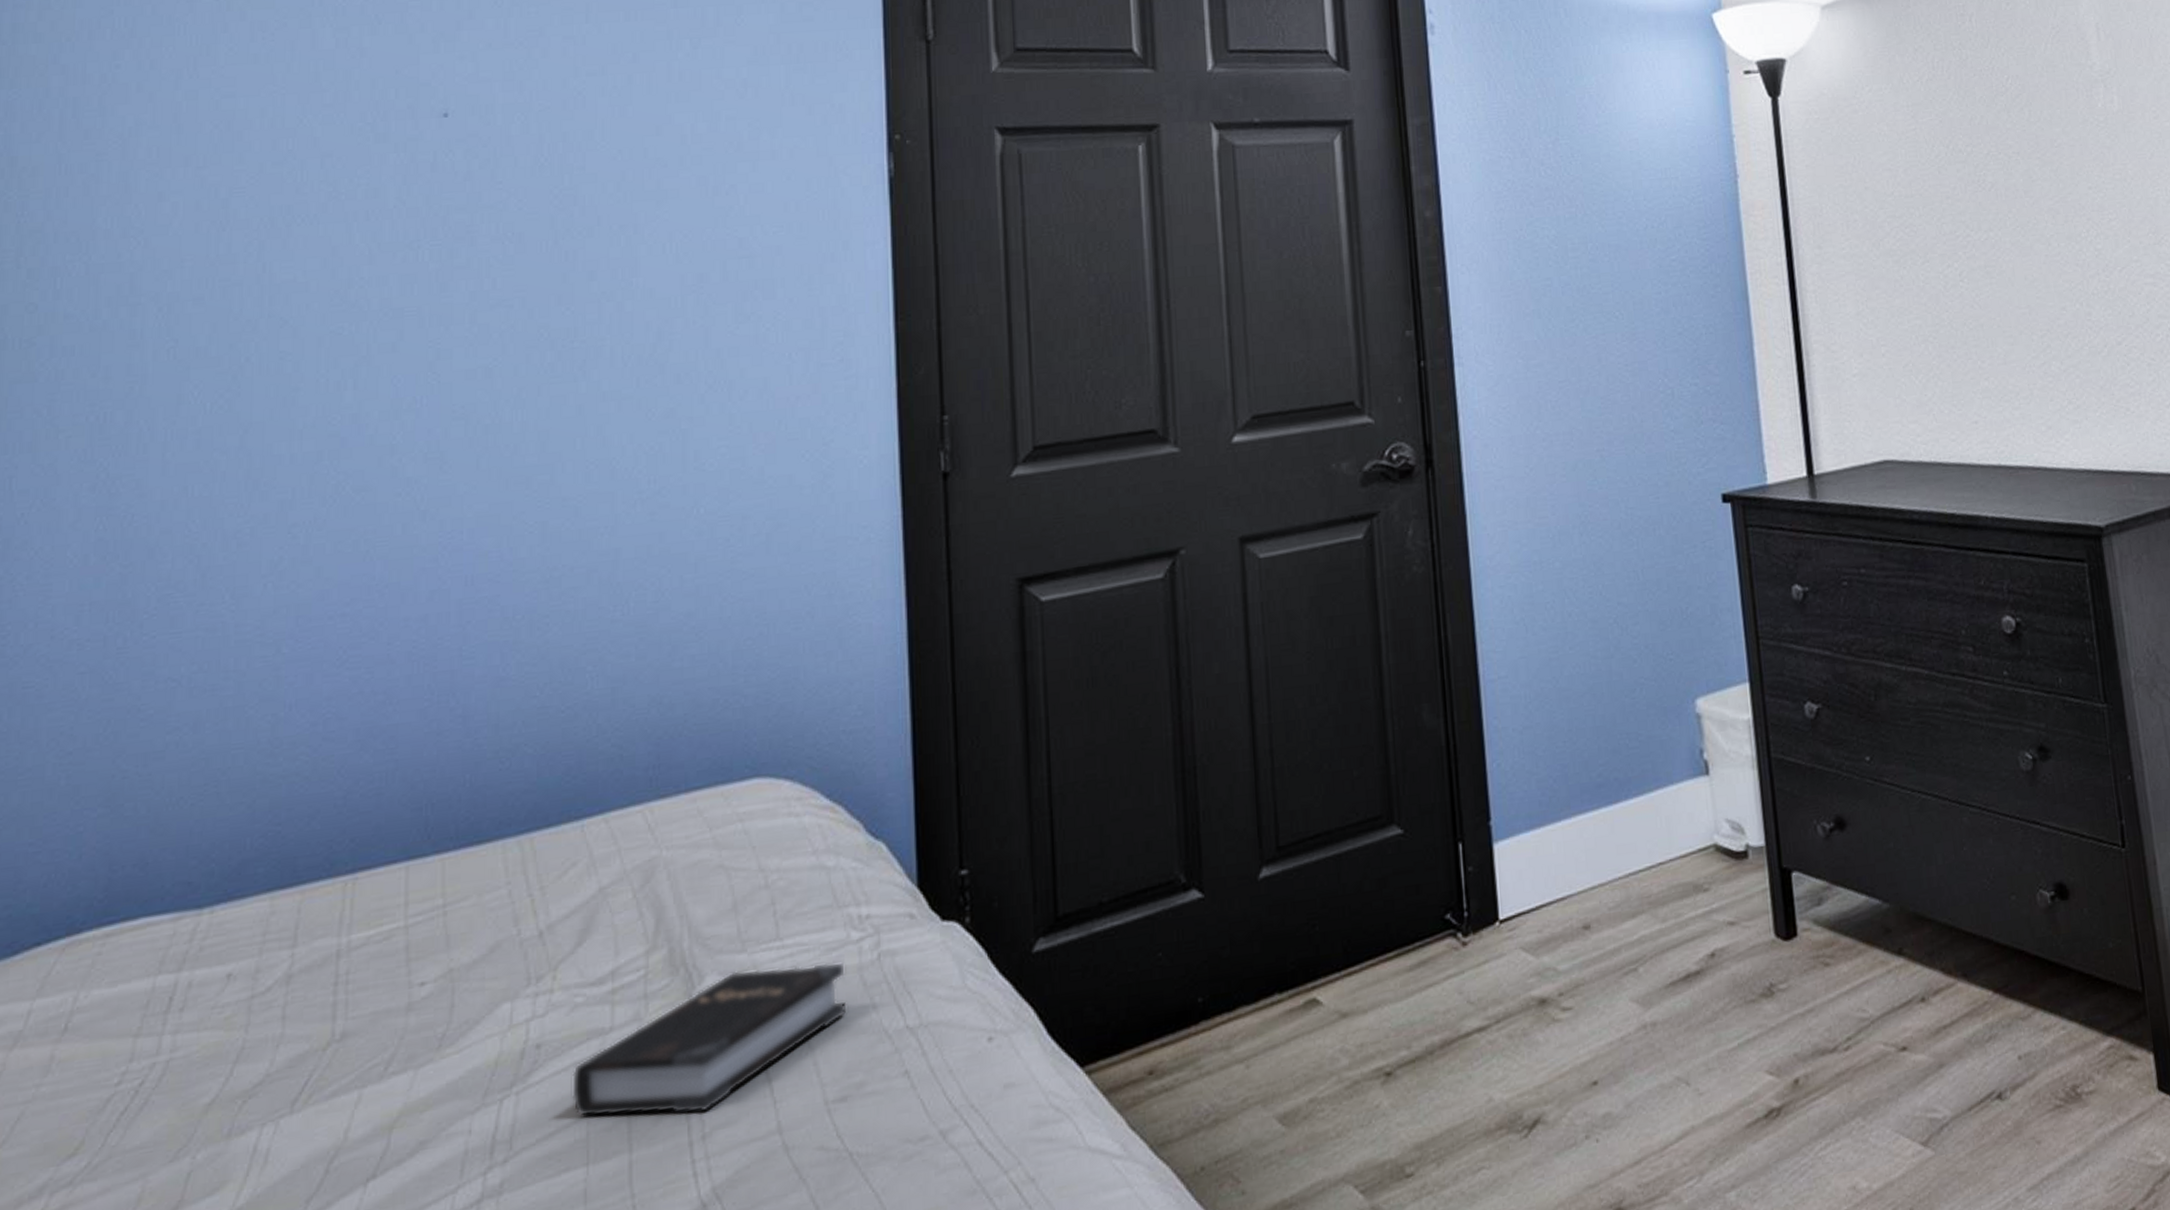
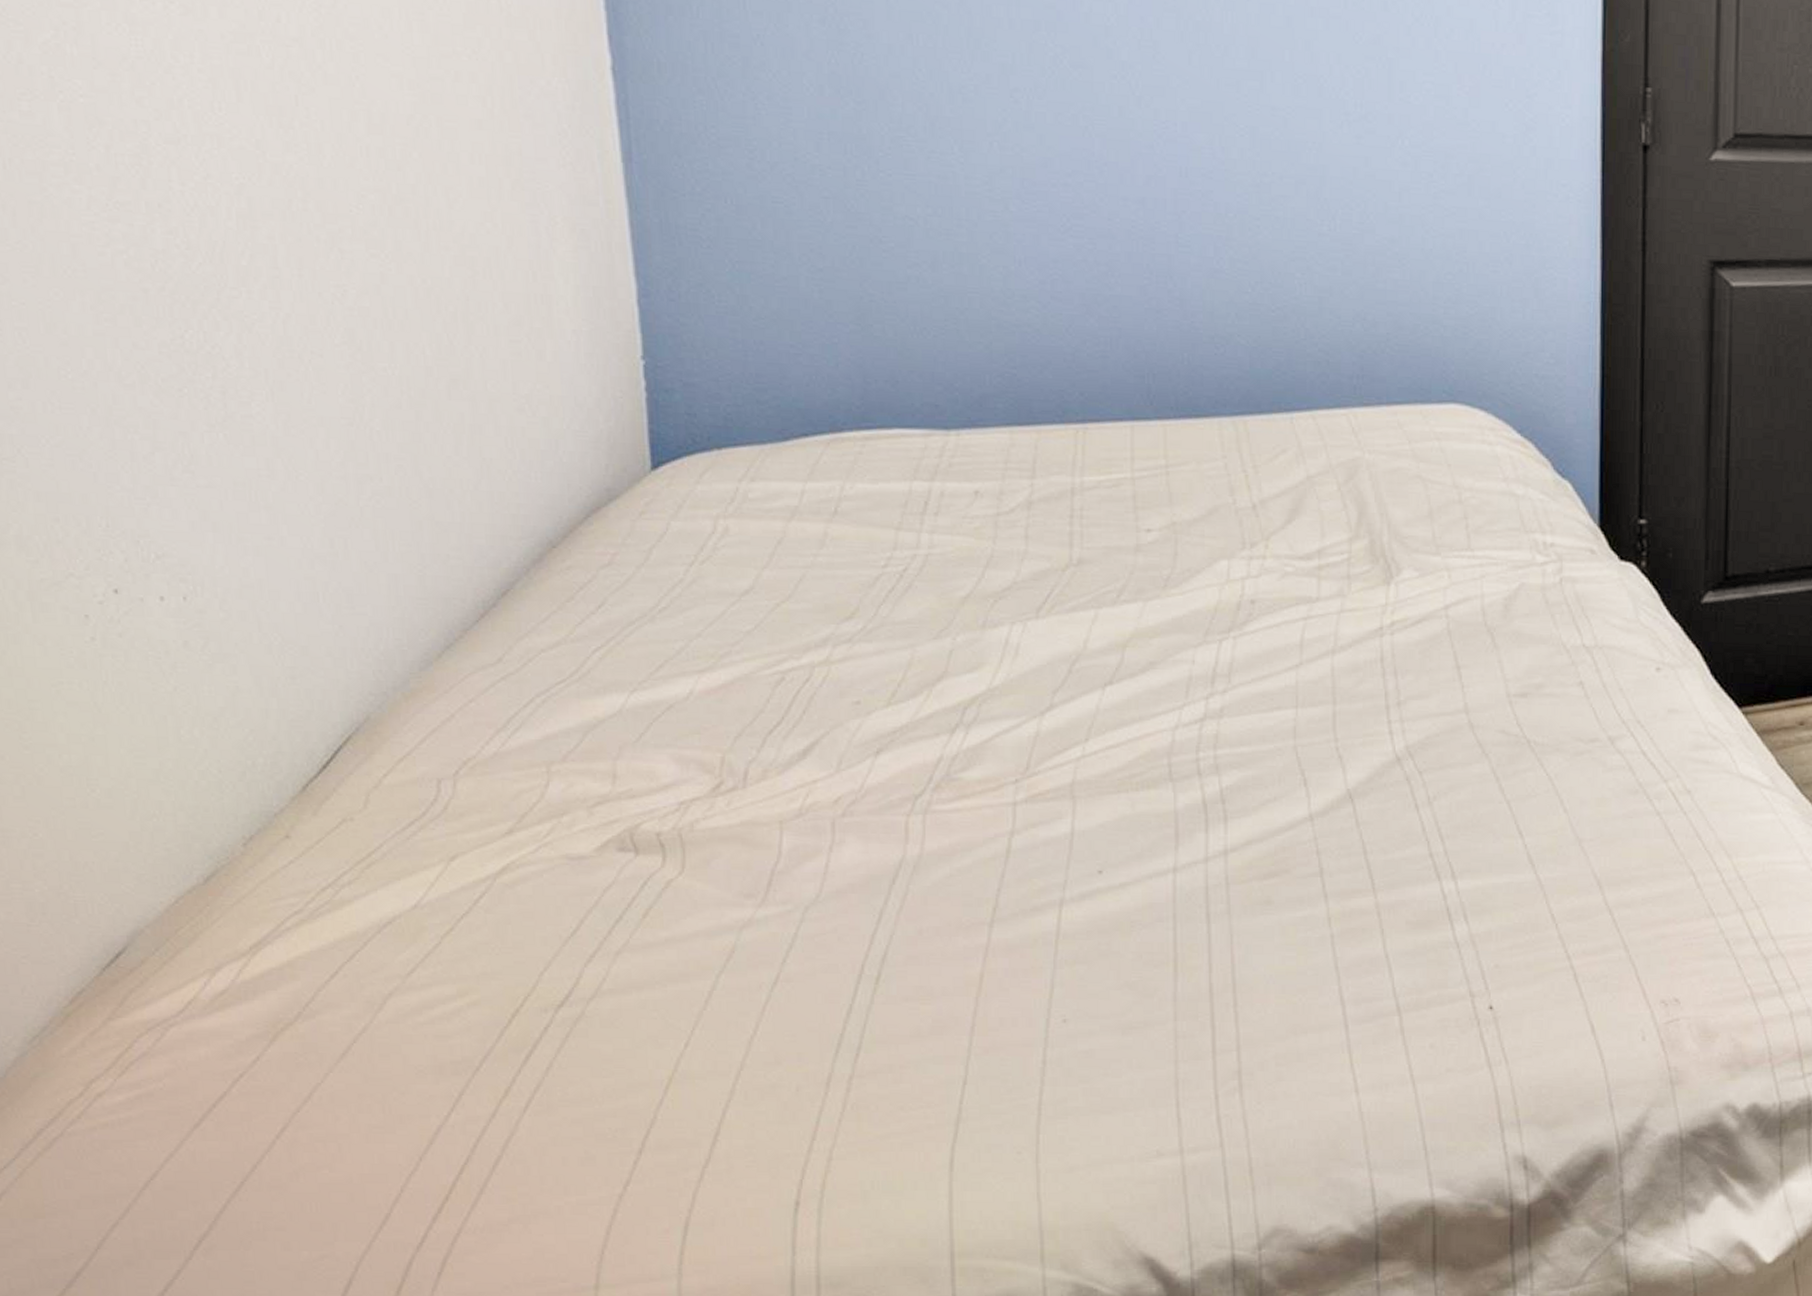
hardback book: present [571,961,847,1118] -> none [1282,570,1531,683]

